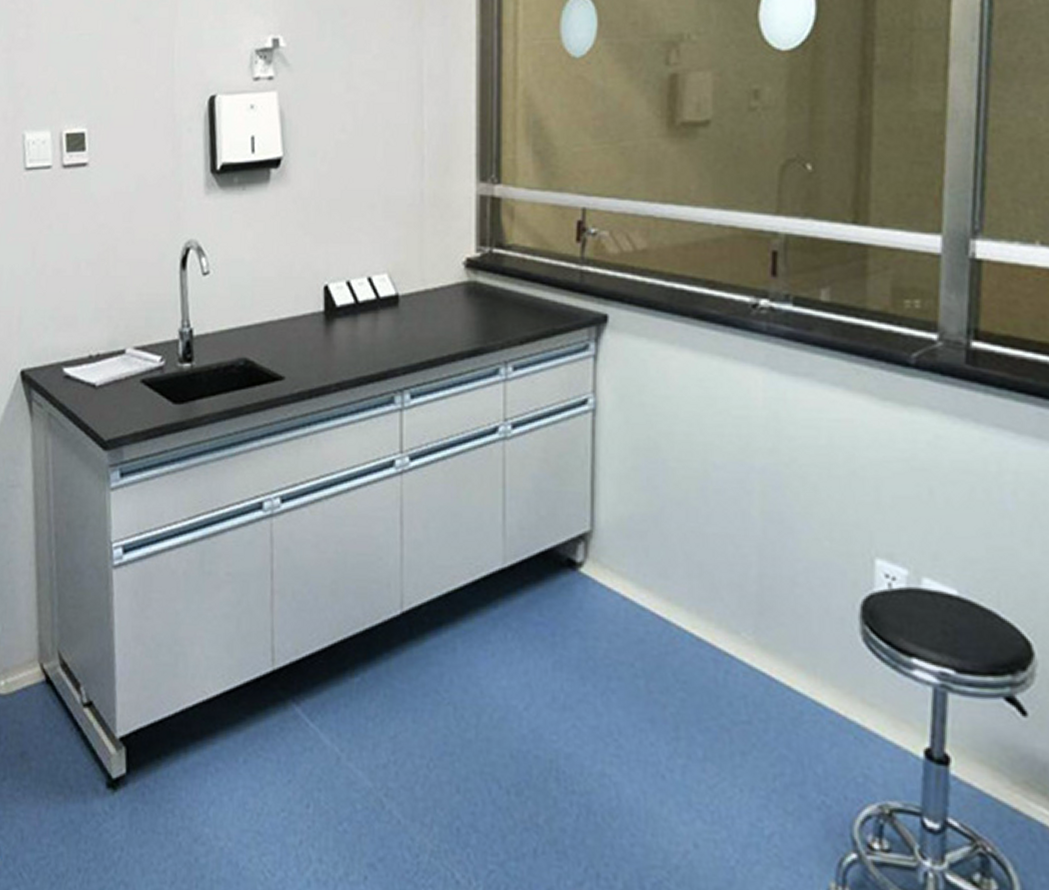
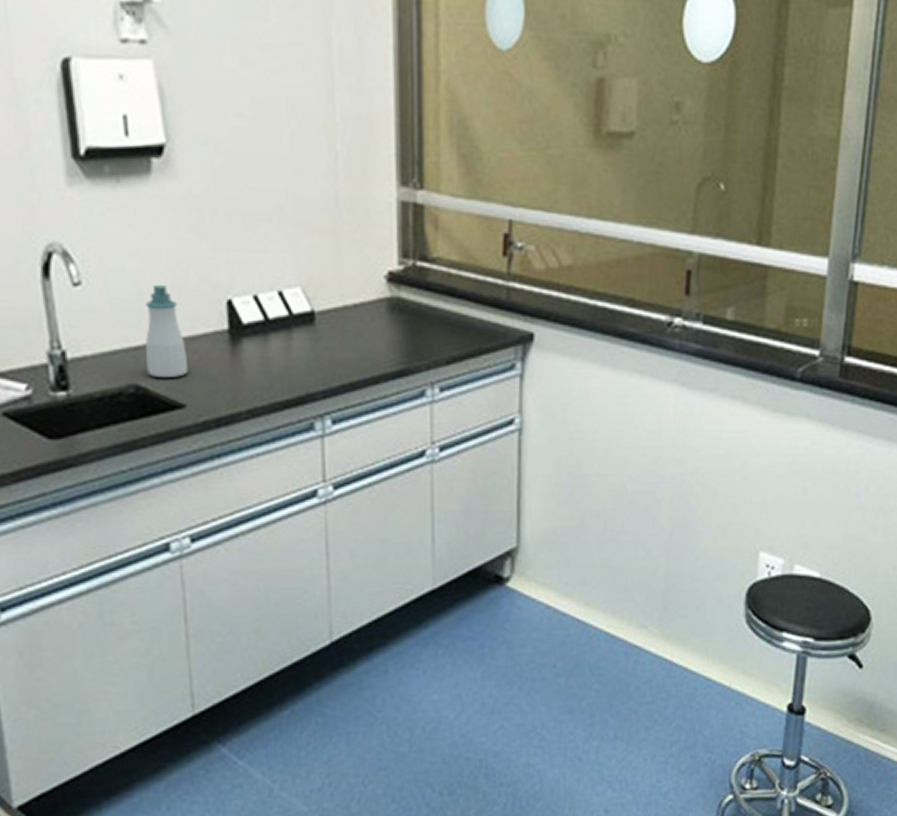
soap bottle: none [255,274,288,353] -> present [146,285,187,377]

